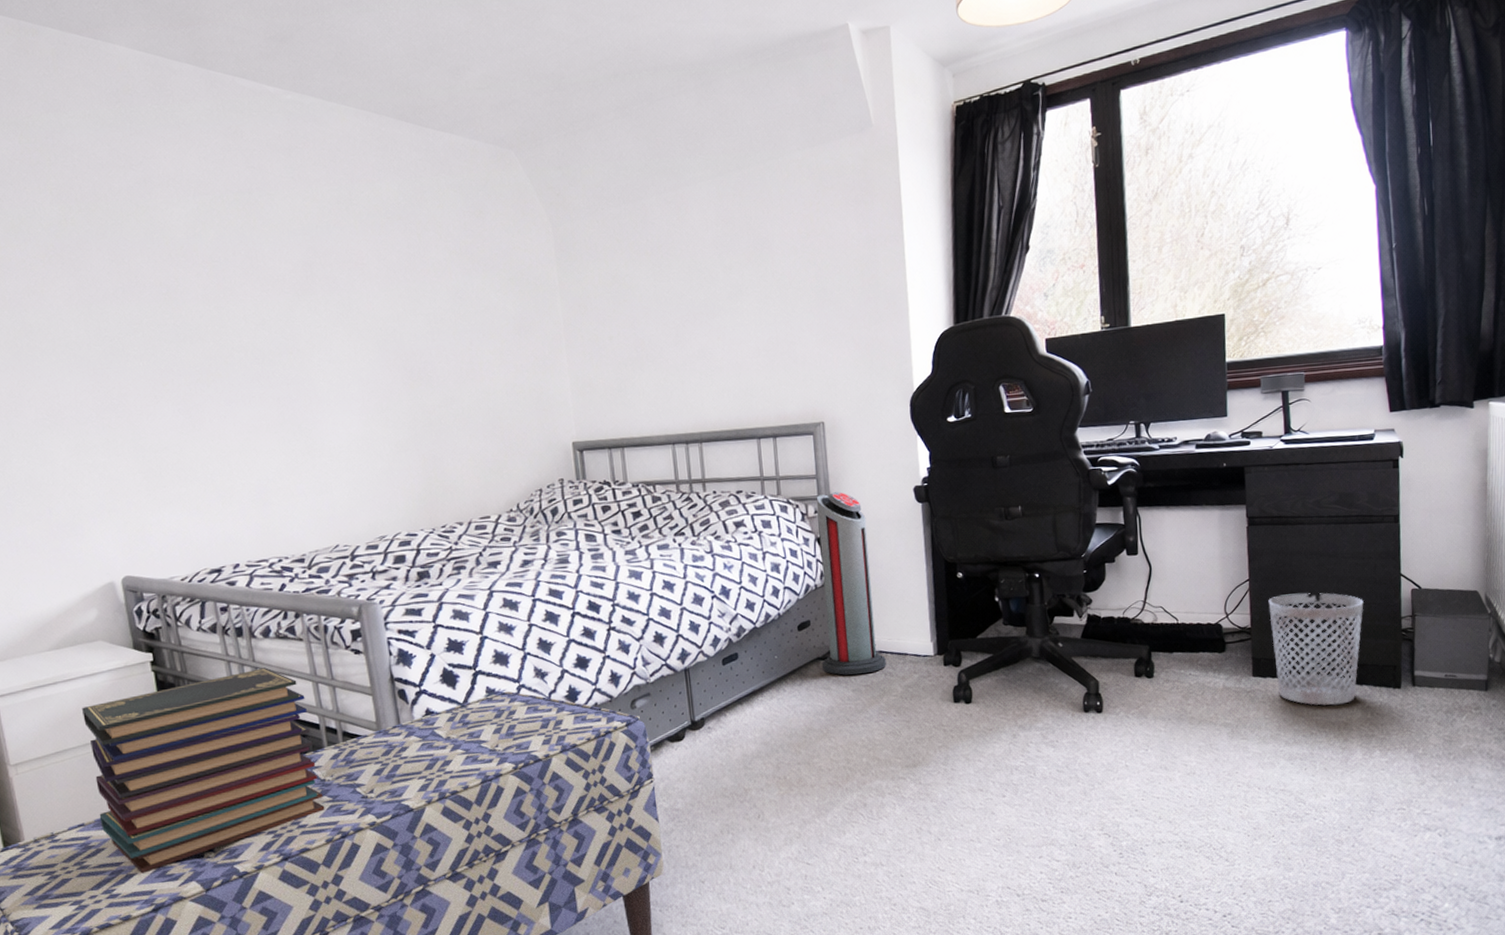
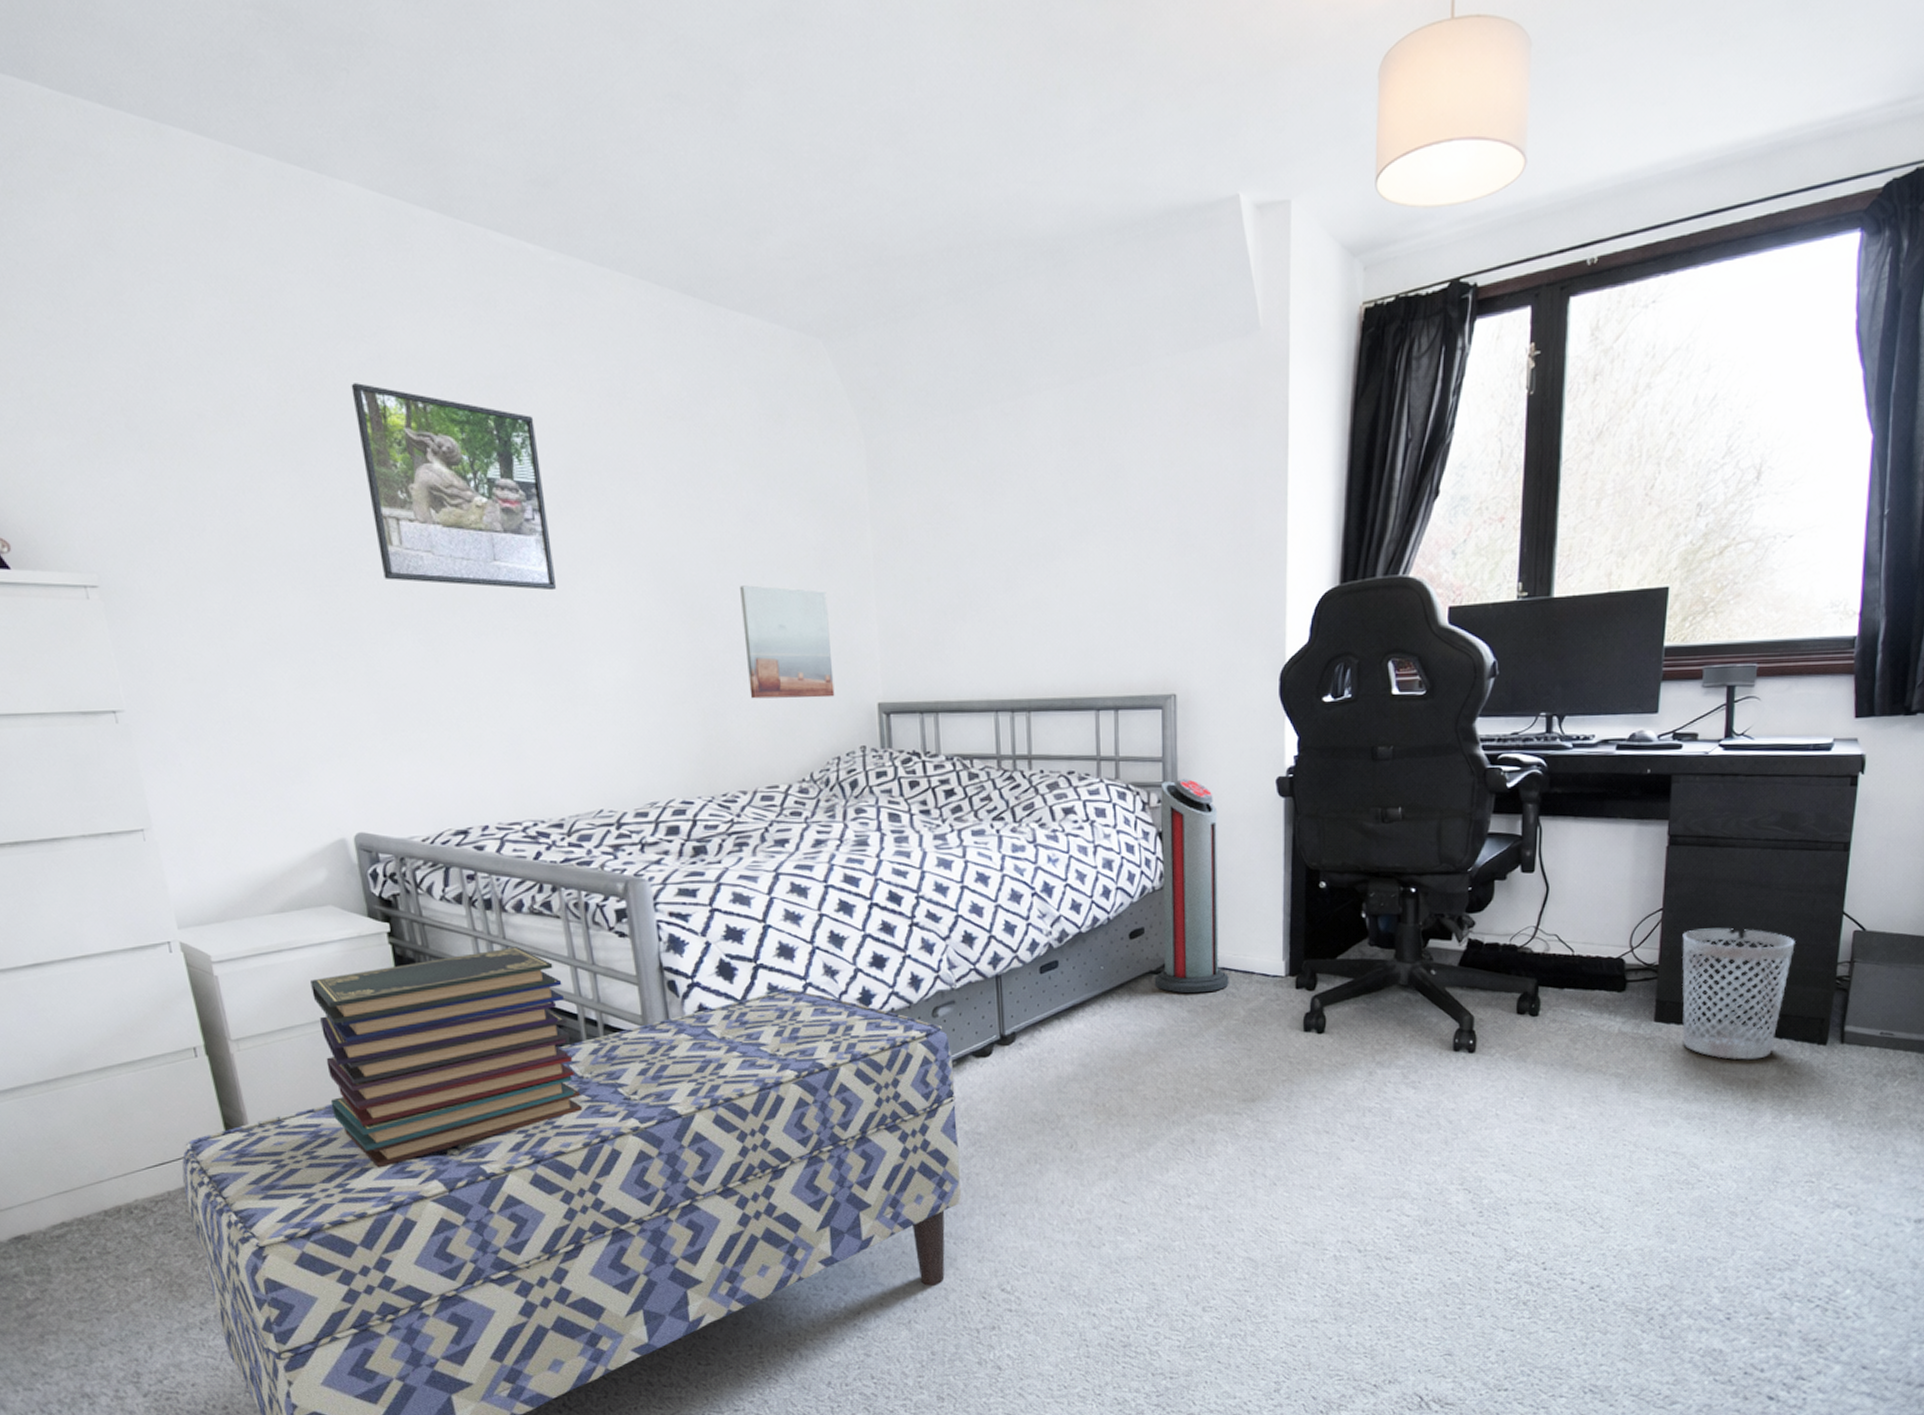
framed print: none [121,202,296,363] -> present [351,383,557,591]
wall art: none [452,350,535,444] -> present [740,585,835,699]

